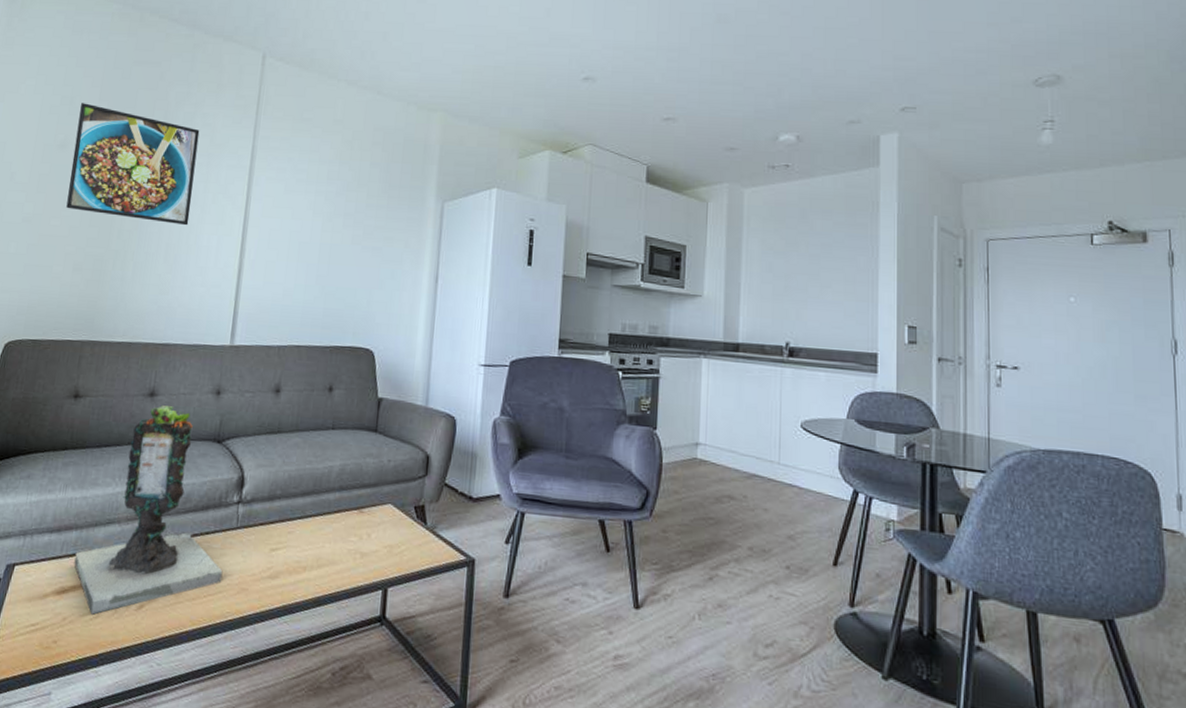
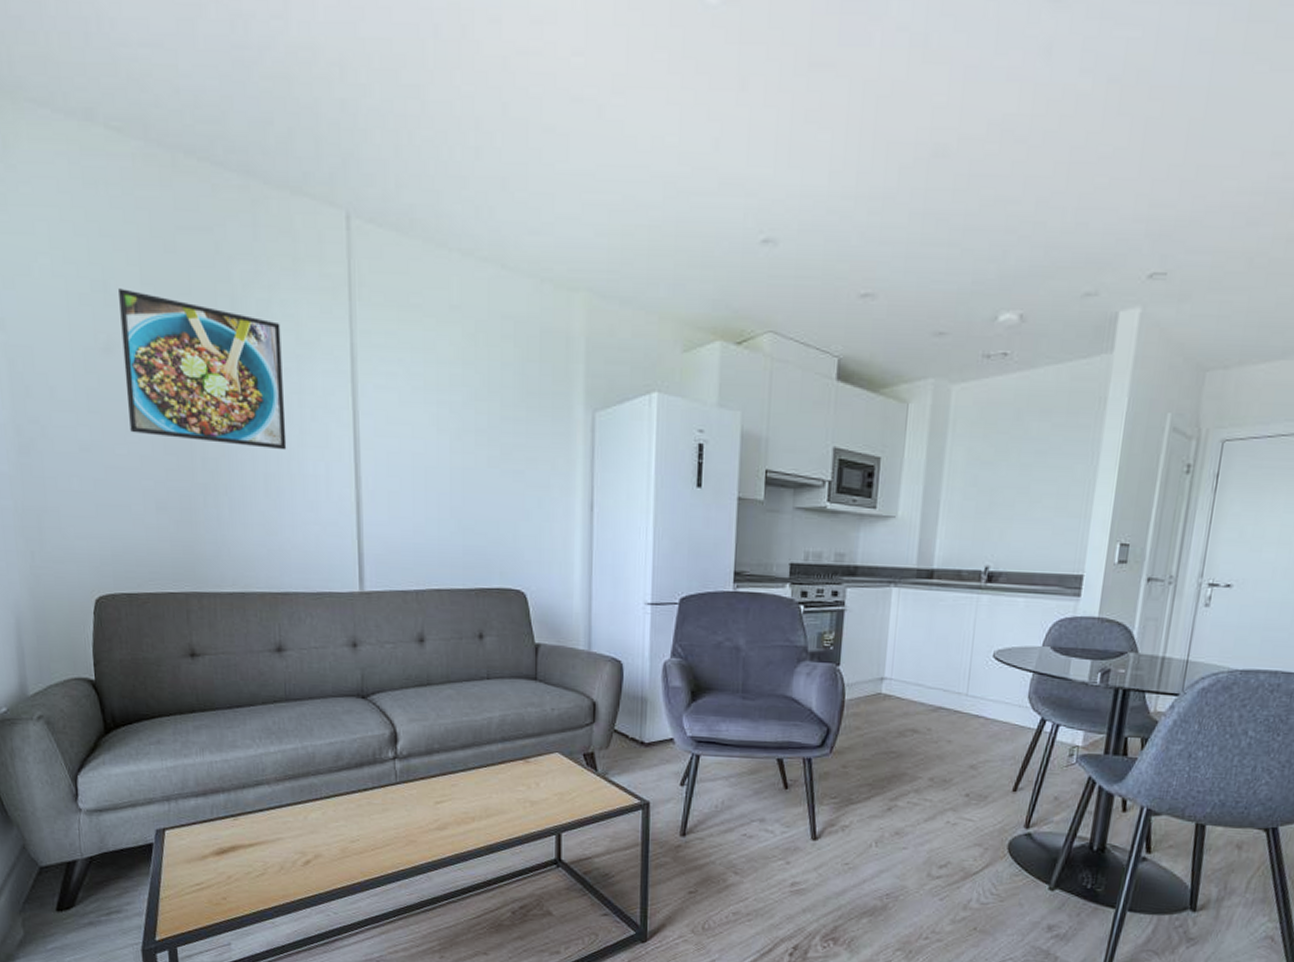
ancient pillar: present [74,392,223,615] -> none [227,647,388,872]

